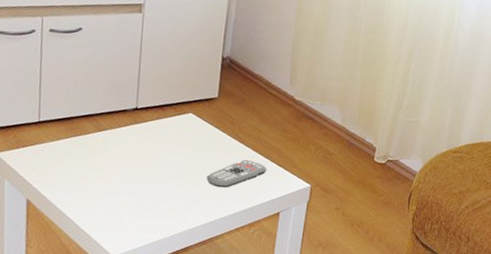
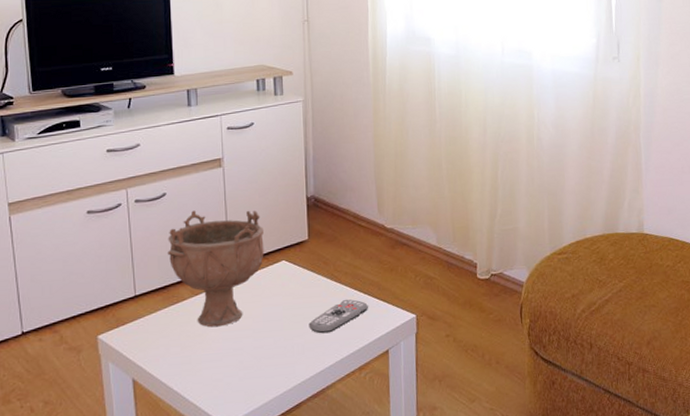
decorative bowl: none [76,50,175,165] -> present [167,210,264,328]

